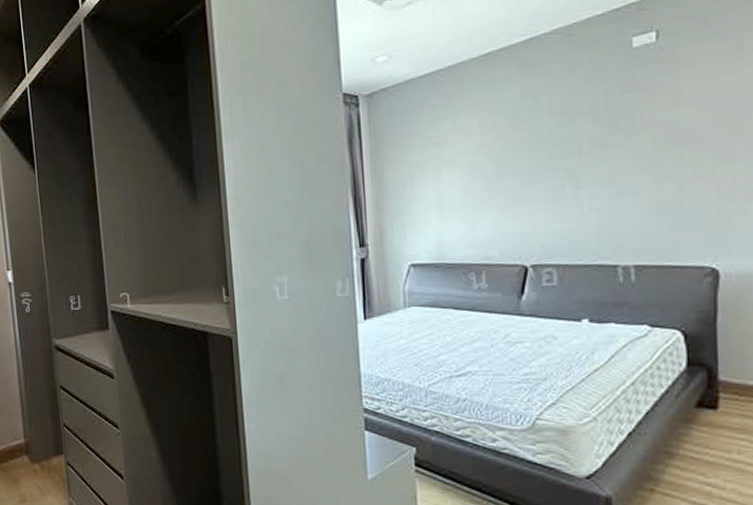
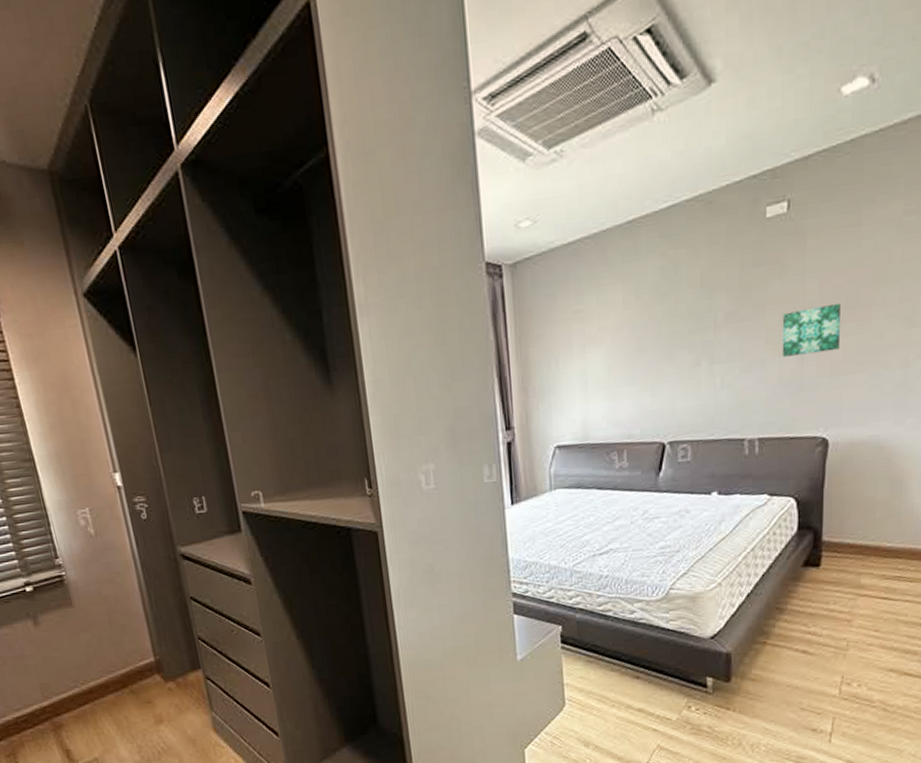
wall art: none [656,128,725,183] -> present [782,302,840,357]

